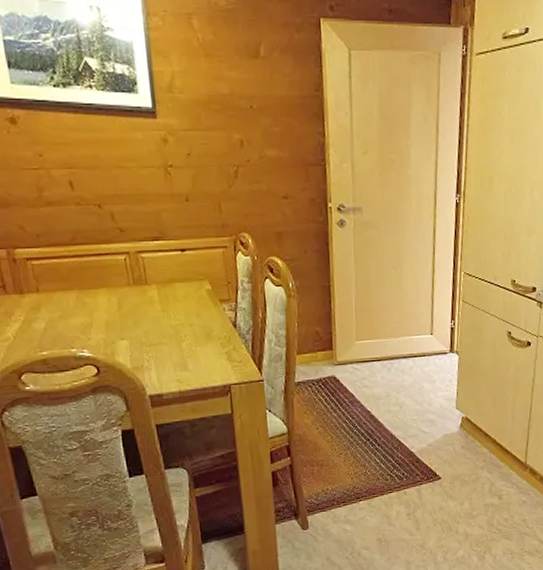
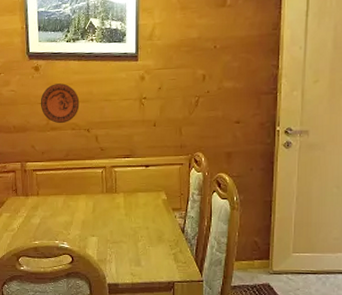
decorative plate: none [24,143,84,197] -> present [40,83,80,124]

